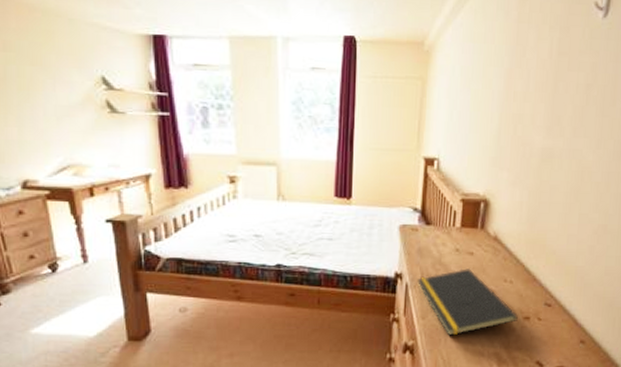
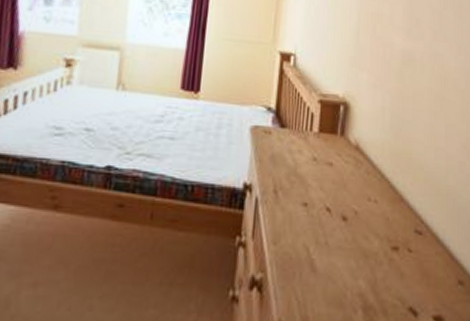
notepad: present [416,267,518,336] -> none [268,181,385,269]

